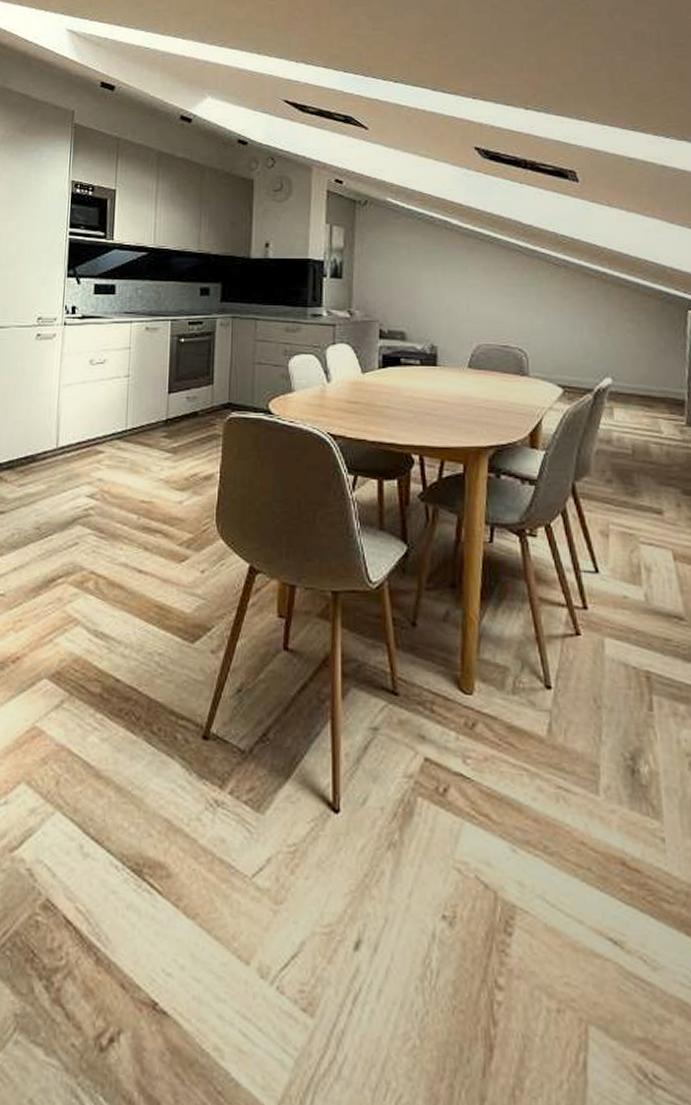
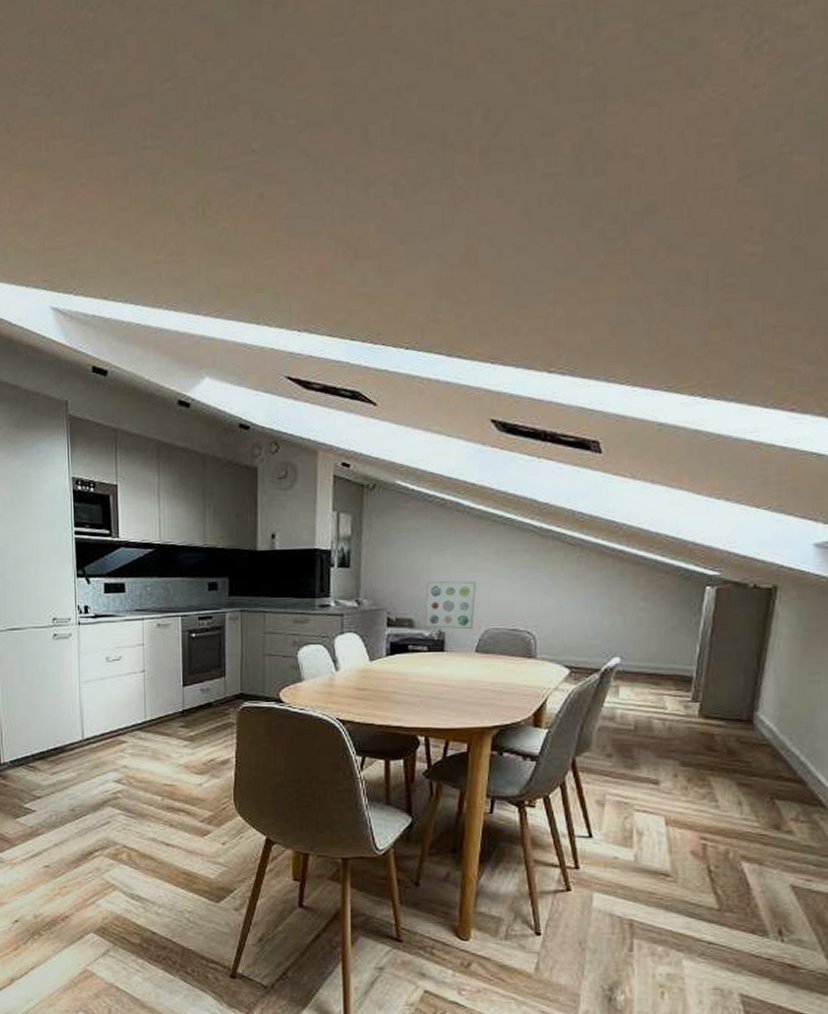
wall art: none [416,295,467,345] -> present [424,581,476,630]

